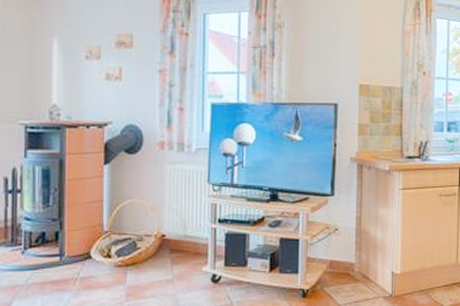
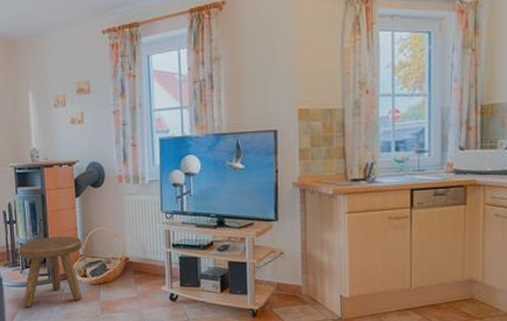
stool: none [21,209,108,296] -> present [18,236,83,307]

